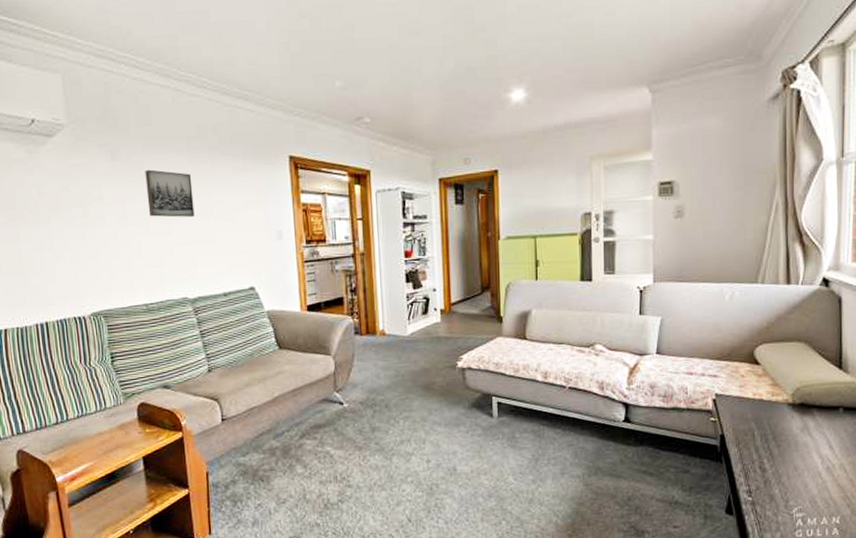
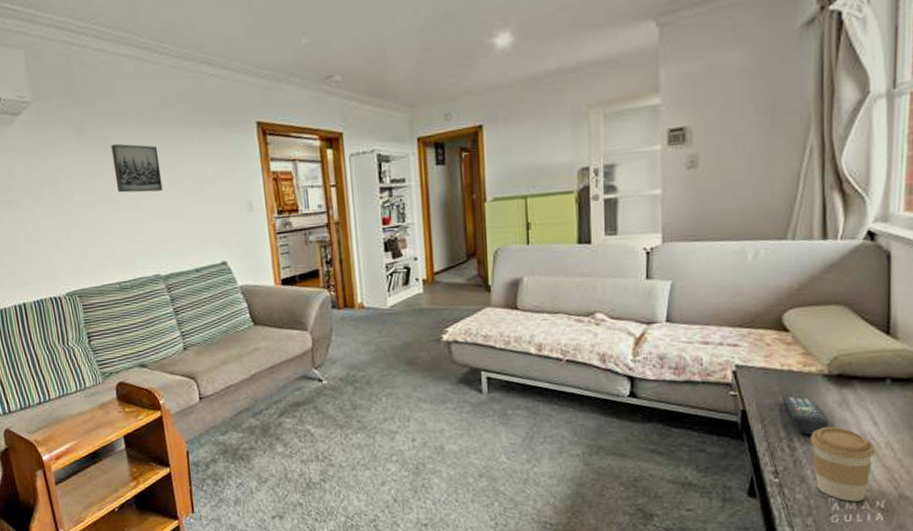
remote control: none [755,422,793,458] -> present [782,395,829,435]
coffee cup: none [778,450,832,518] -> present [810,426,876,502]

